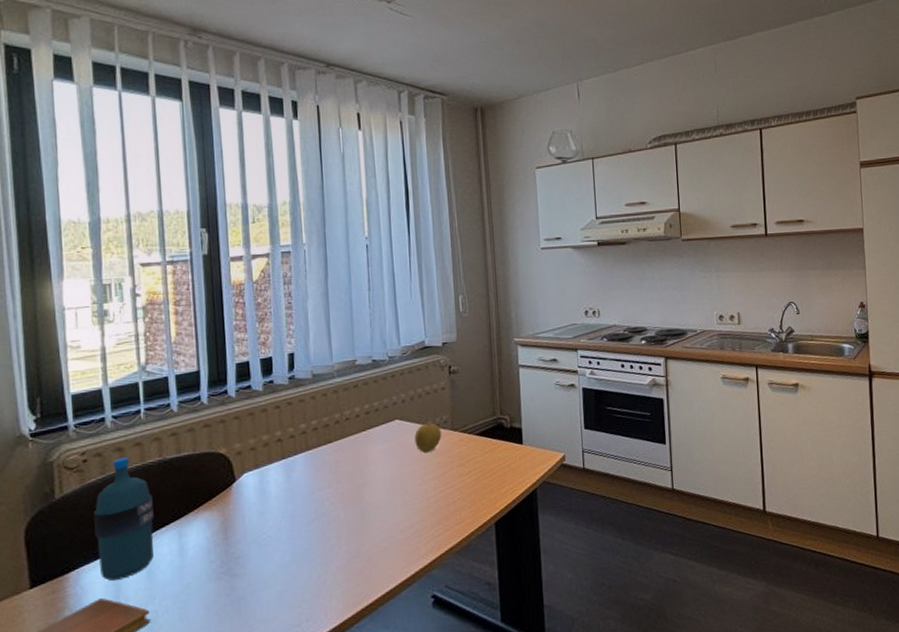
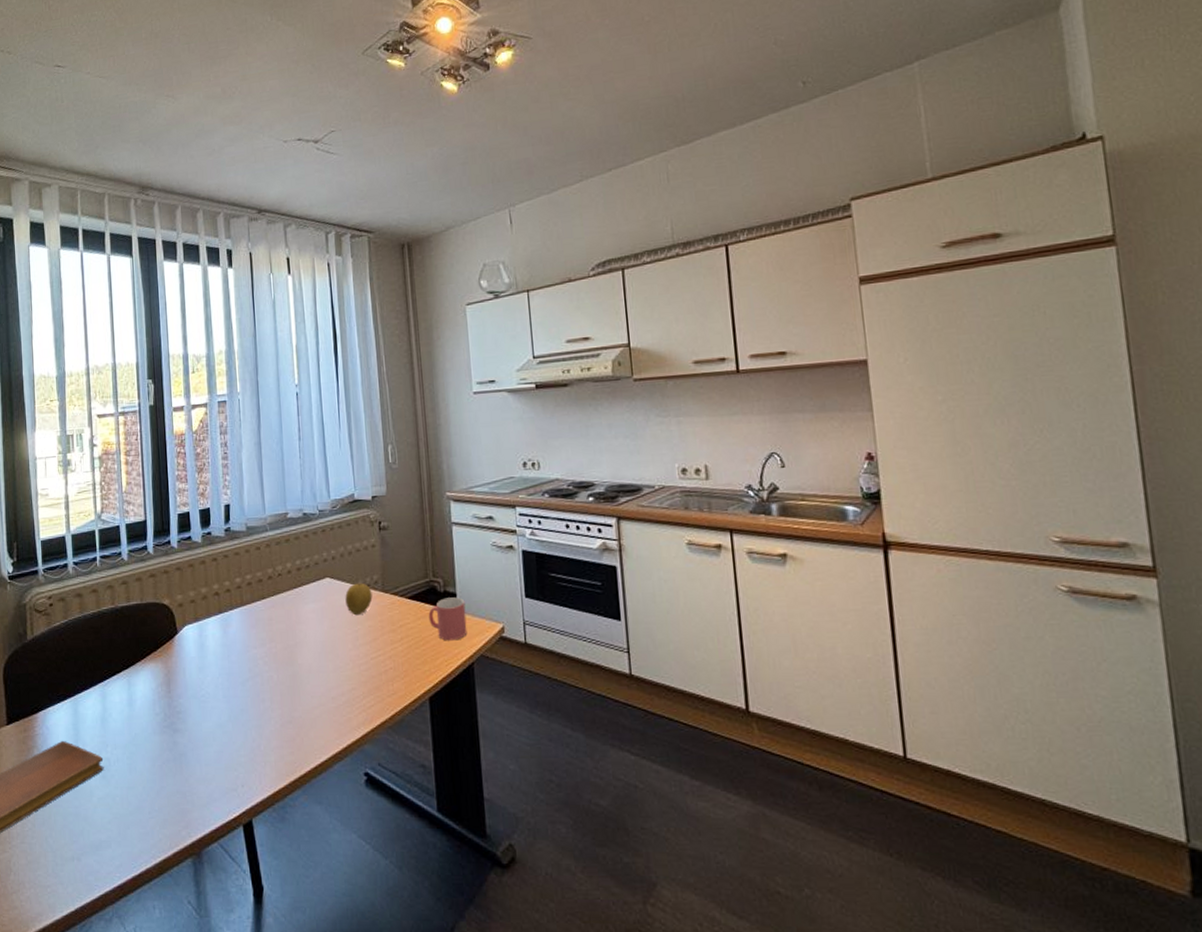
water bottle: present [93,457,154,581] -> none [58,603,107,724]
mug: none [495,431,532,471] -> present [428,597,468,641]

